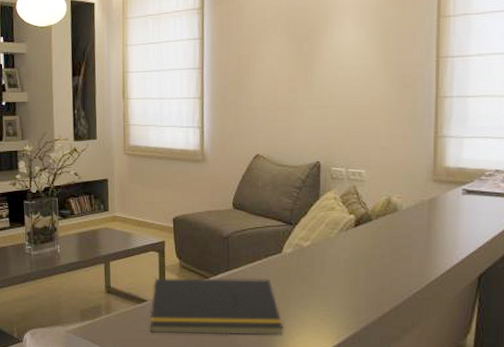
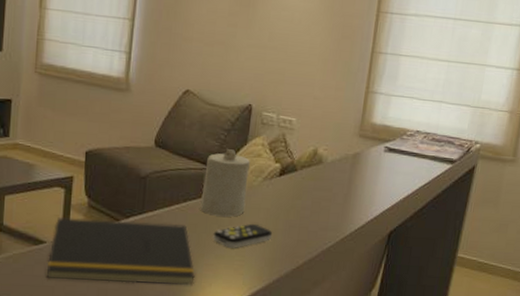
candle: none [281,204,325,269] -> present [200,148,250,217]
remote control: none [296,274,355,299] -> present [213,223,273,248]

